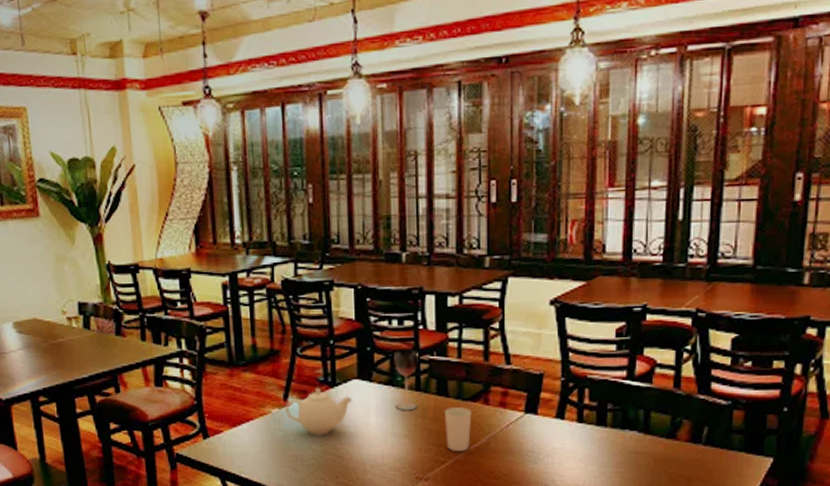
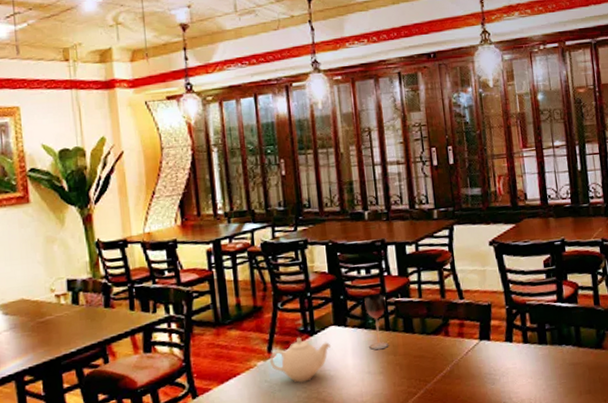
cup: present [445,407,472,452] -> none [412,341,437,383]

